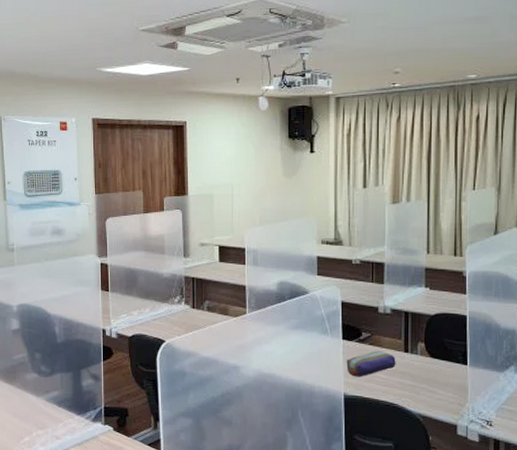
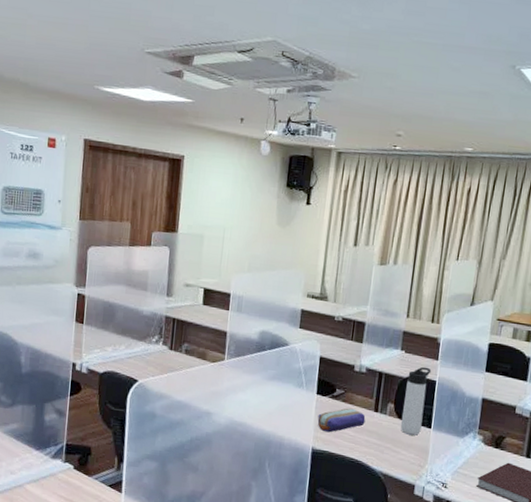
thermos bottle: none [433,302,460,374] -> present [400,366,432,436]

